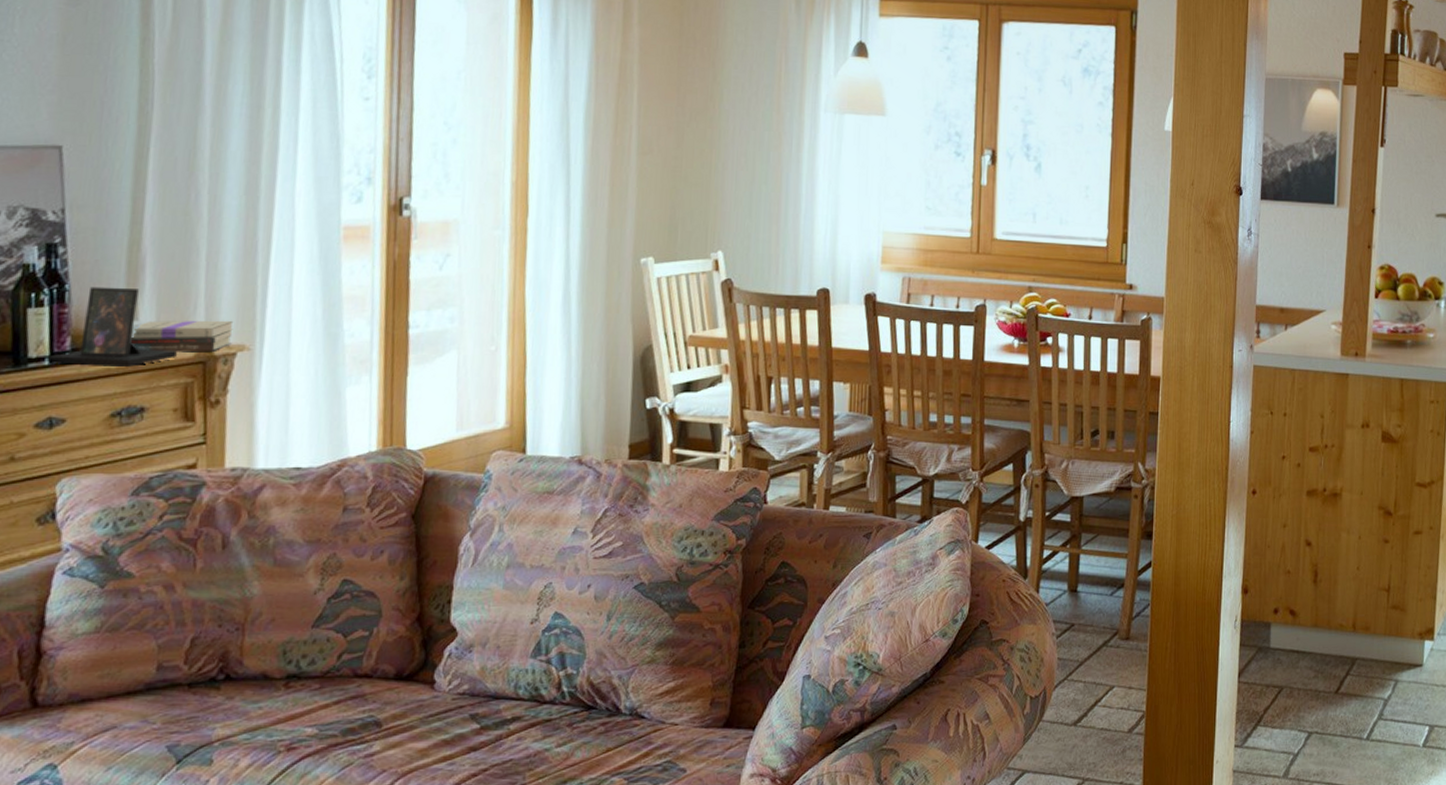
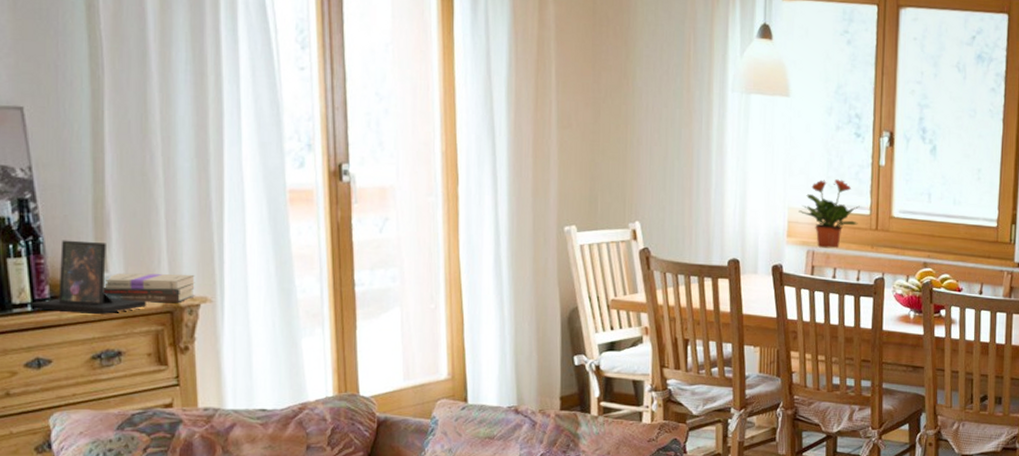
potted plant: none [894,201,960,274] -> present [799,179,860,249]

